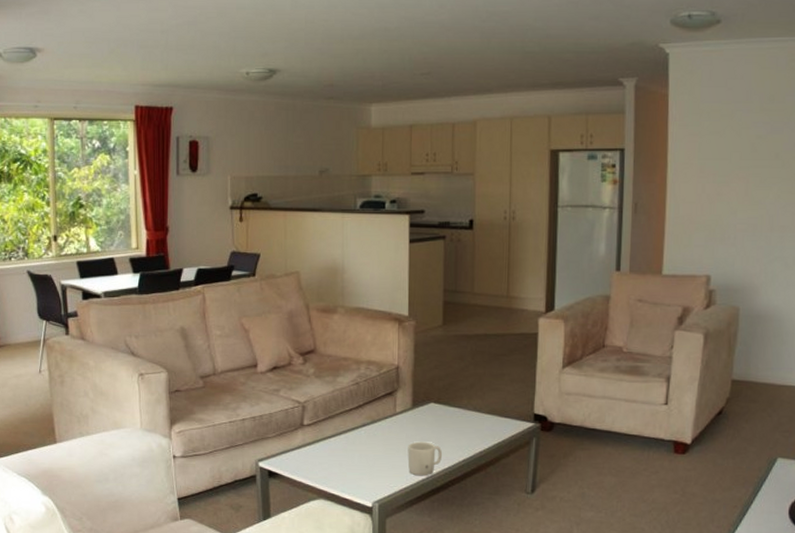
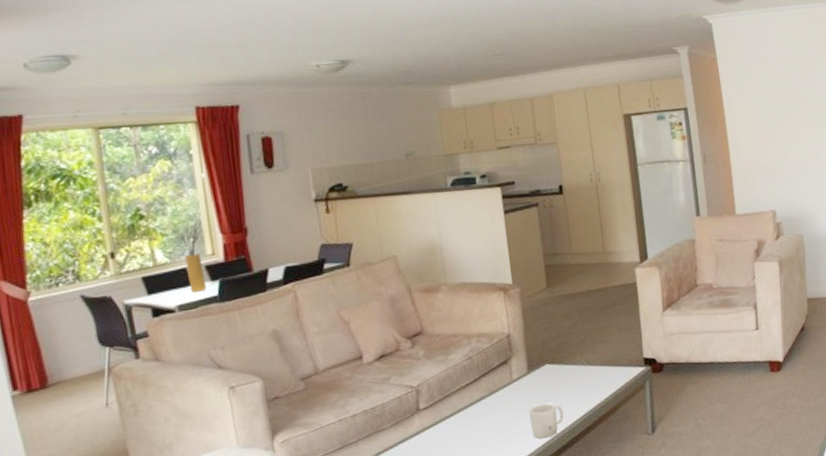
vase: none [110,216,130,282] -> present [178,221,207,293]

